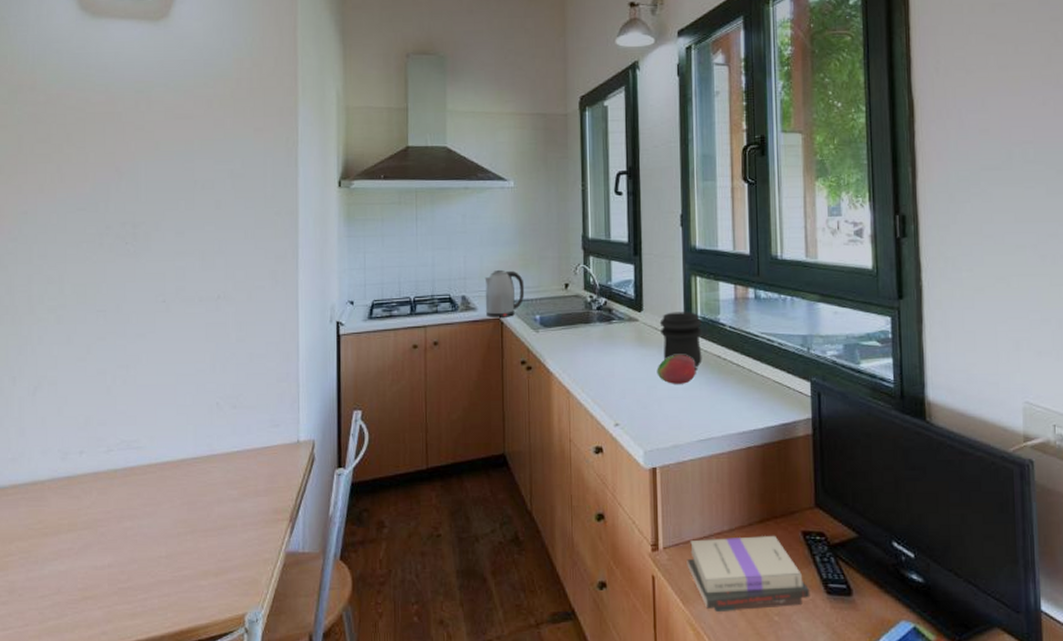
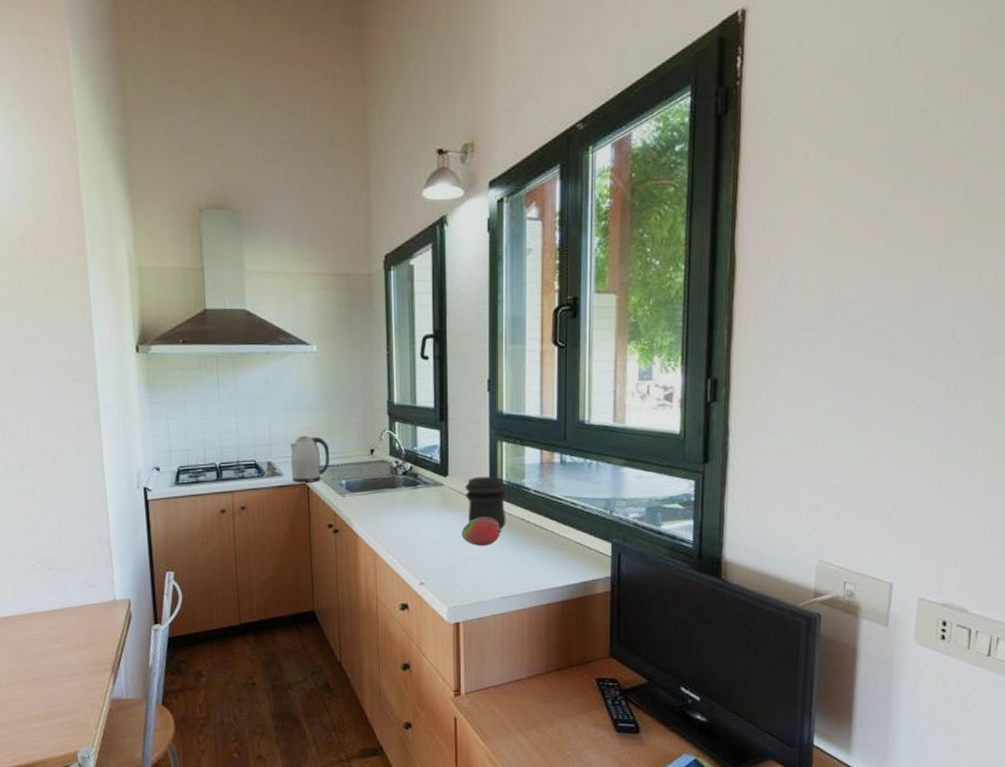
books: present [687,535,810,611] -> none [487,681,601,747]

